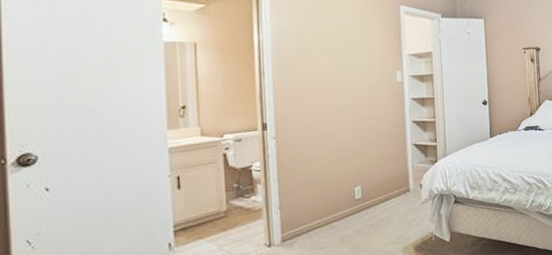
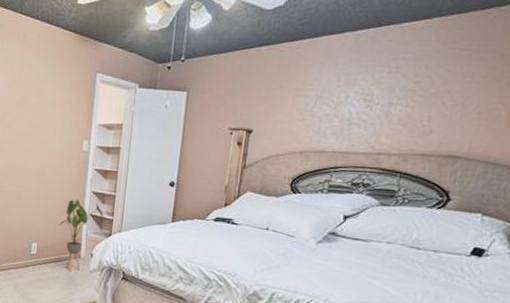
house plant: none [382,130,429,209] -> present [59,199,105,272]

